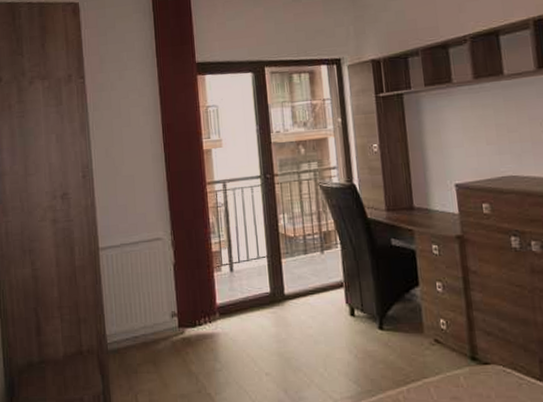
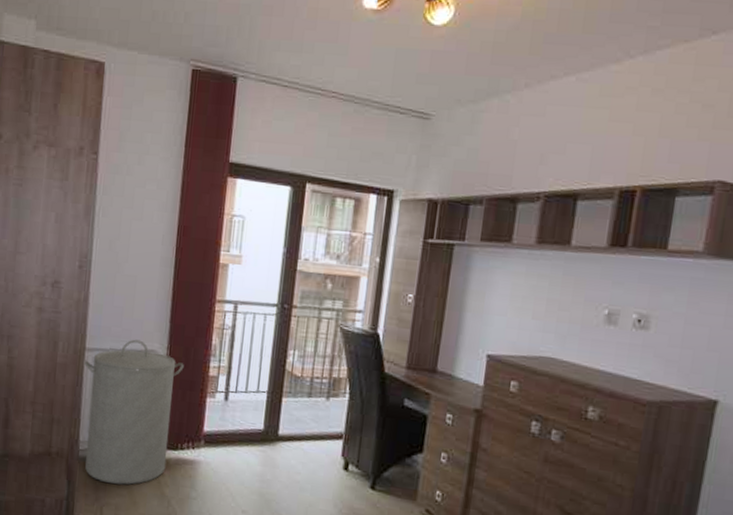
laundry hamper: none [99,231,189,370] -> present [83,339,184,485]

